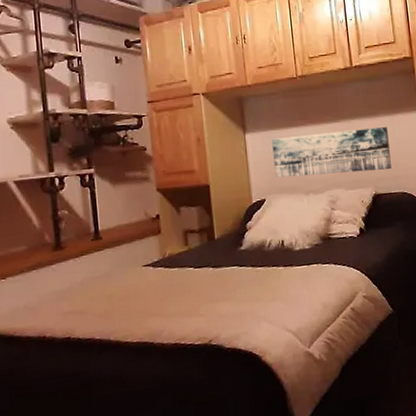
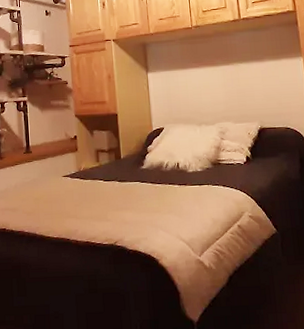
wall art: present [271,127,391,178] -> none [170,70,276,110]

